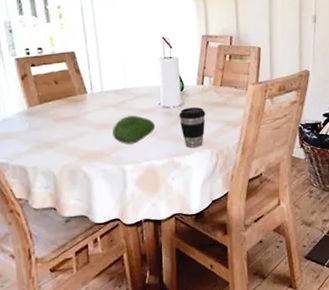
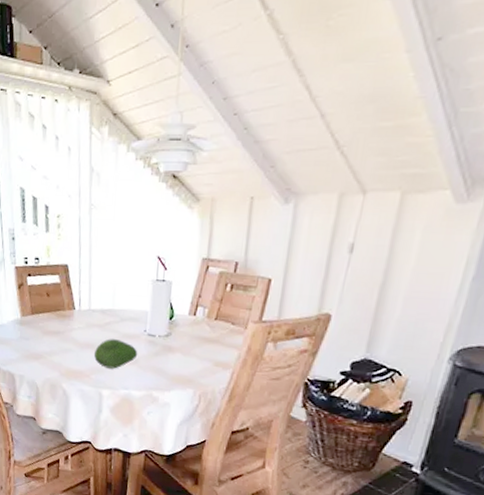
coffee cup: present [179,106,206,148] -> none [164,339,194,385]

